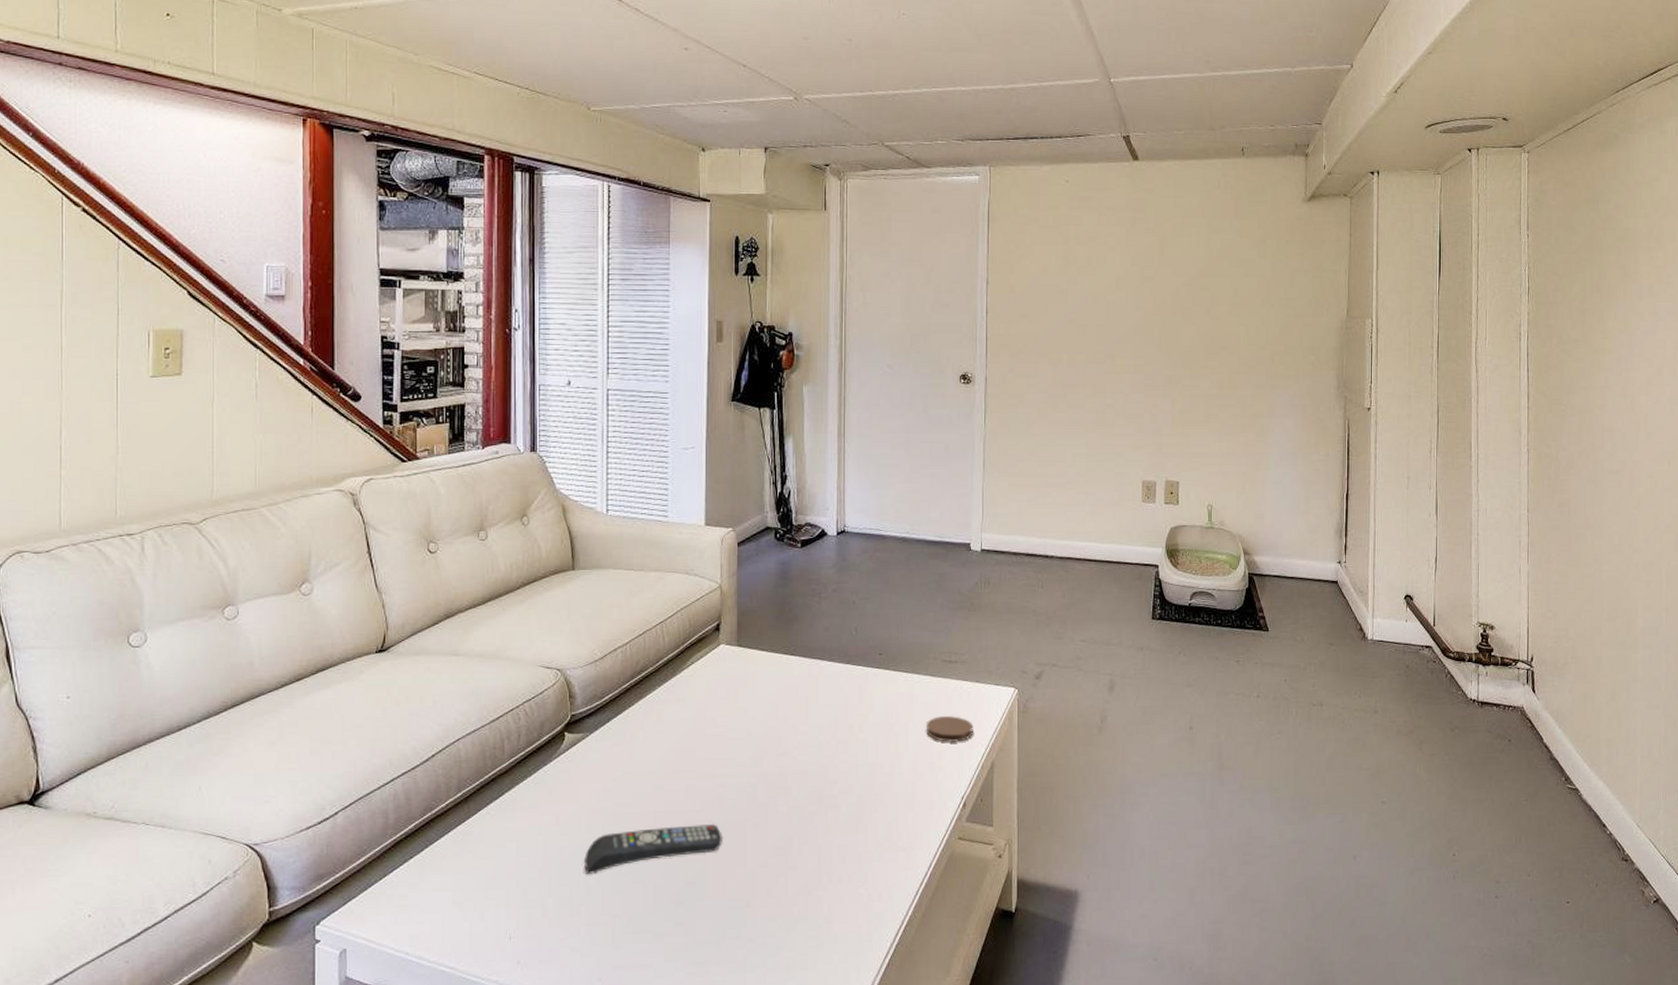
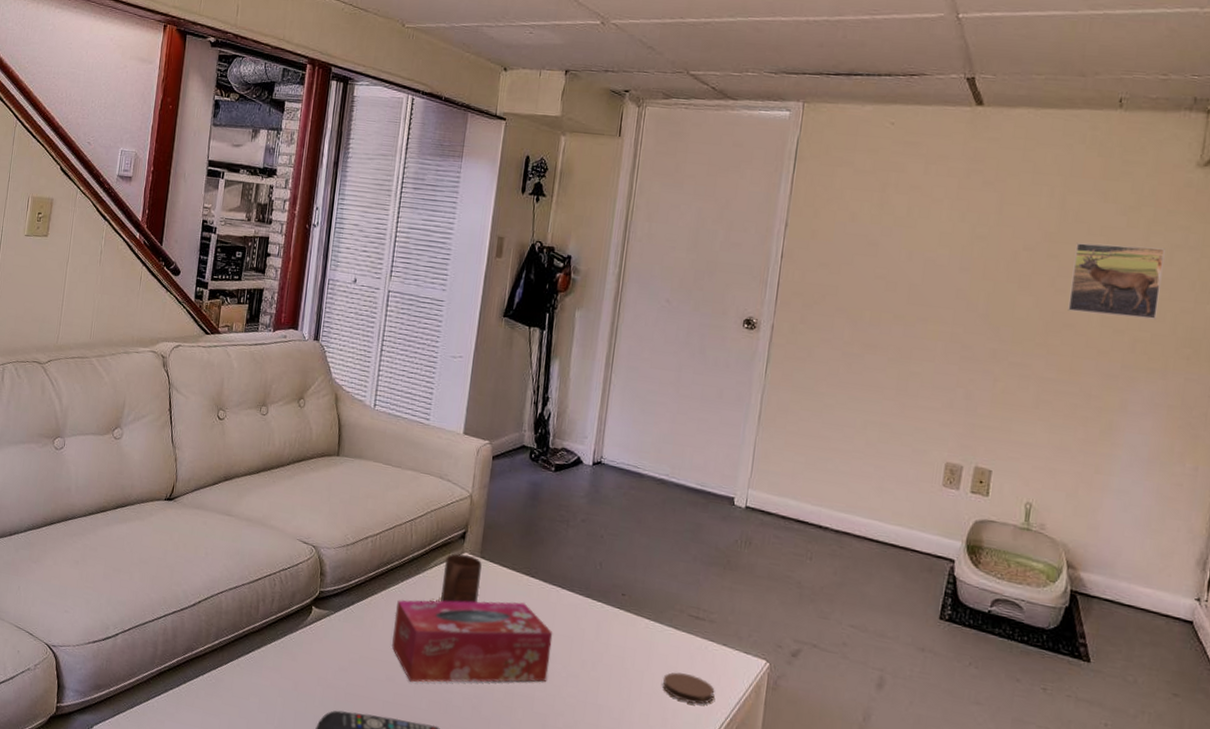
tissue box: none [655,682,818,786] -> present [392,599,553,683]
cup: none [702,647,741,698] -> present [441,553,482,603]
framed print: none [1222,273,1287,335] -> present [1068,243,1165,321]

